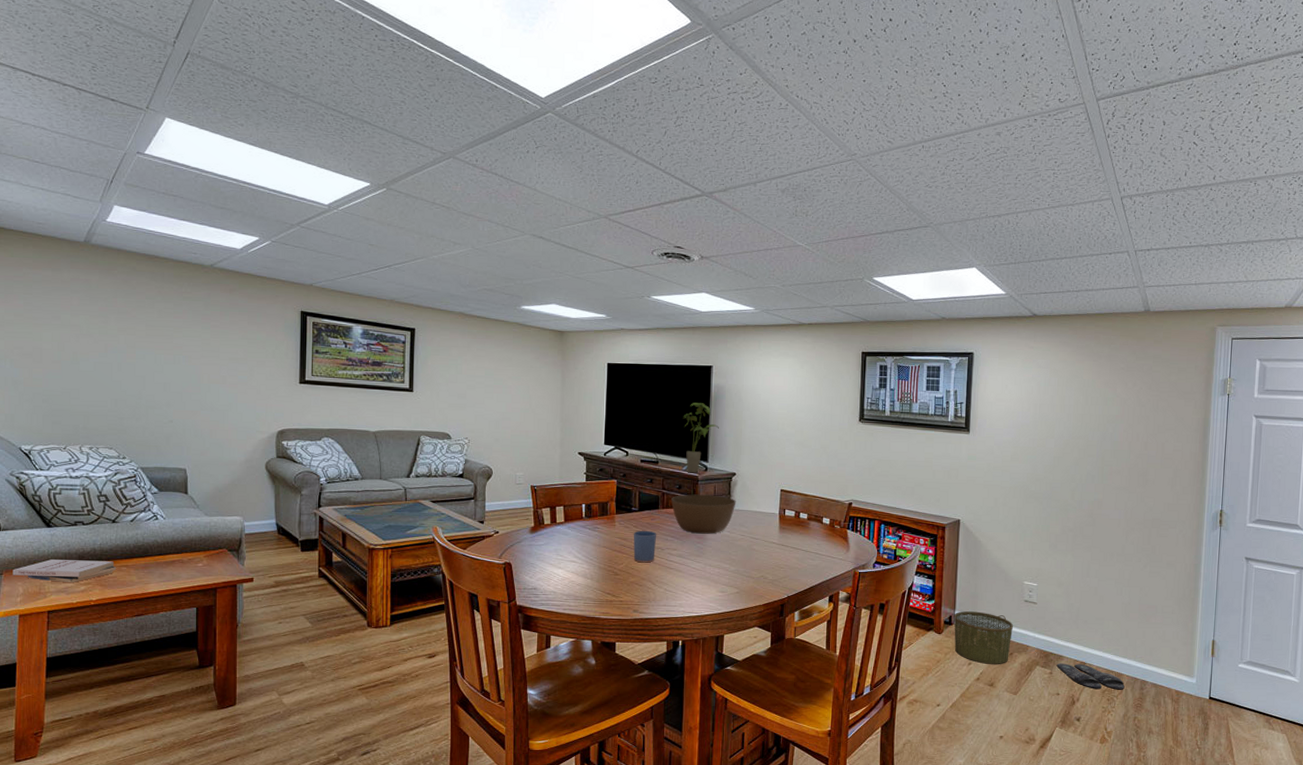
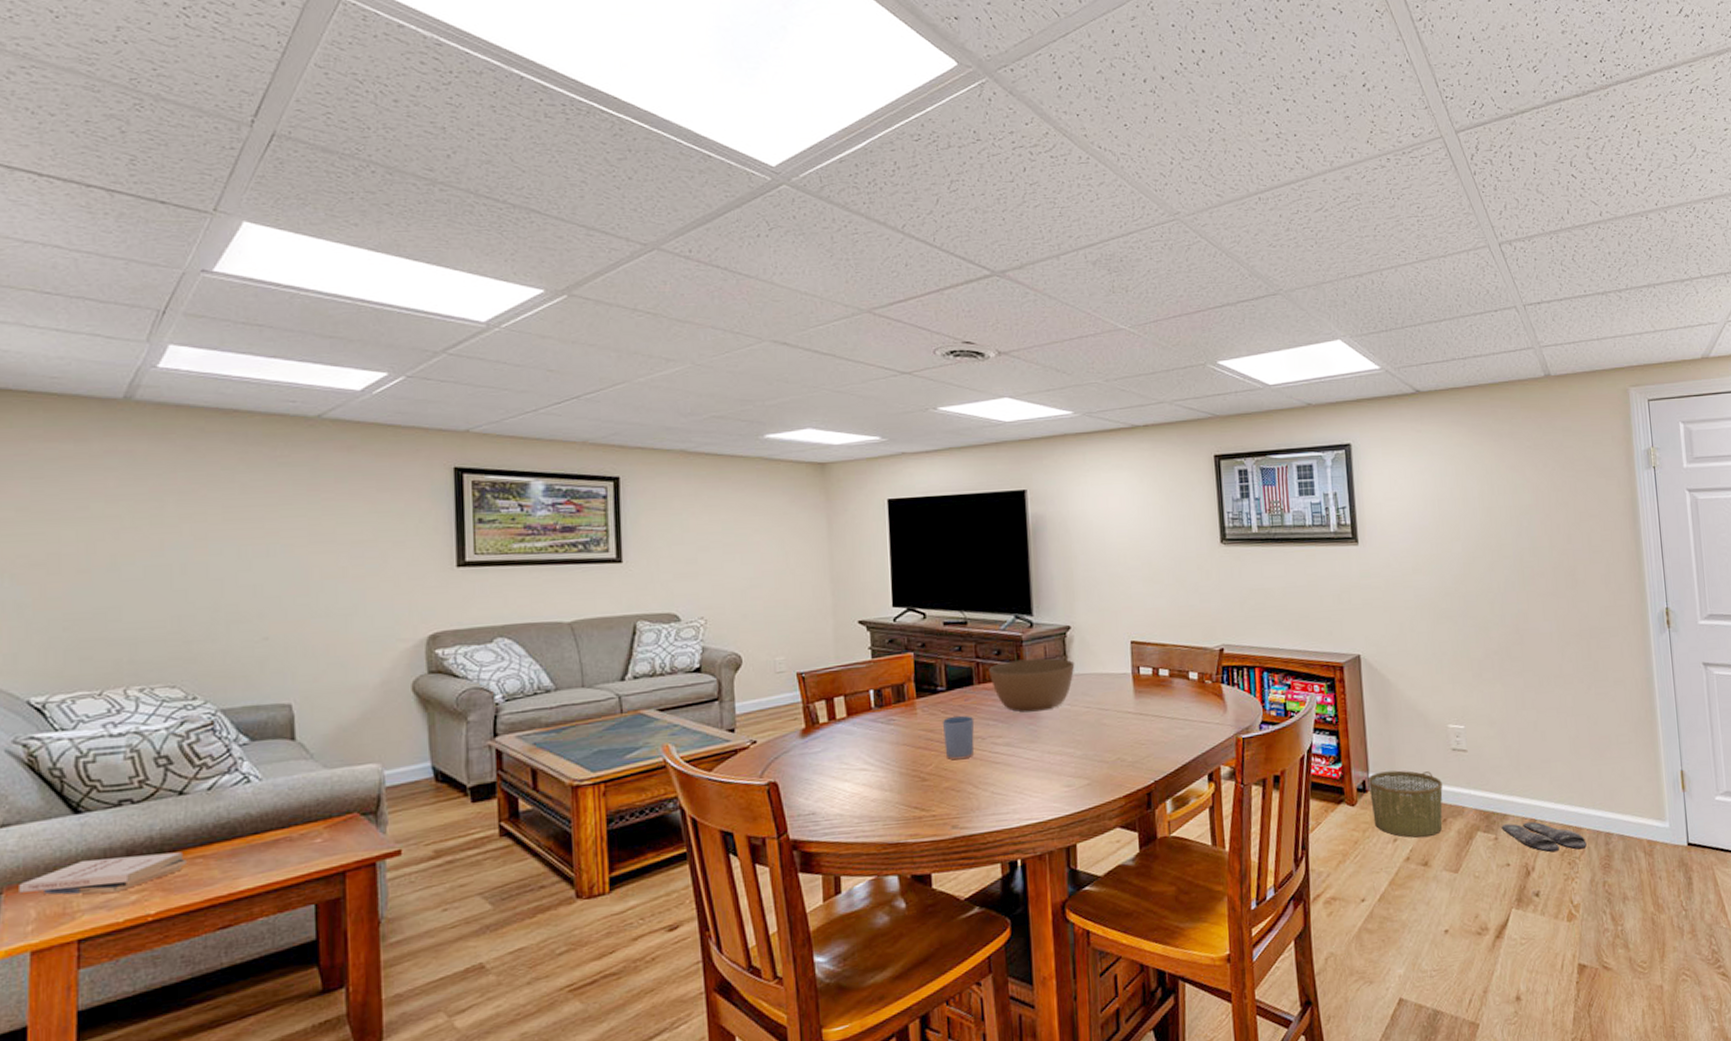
house plant: present [683,403,719,473] -> none [994,539,1043,633]

